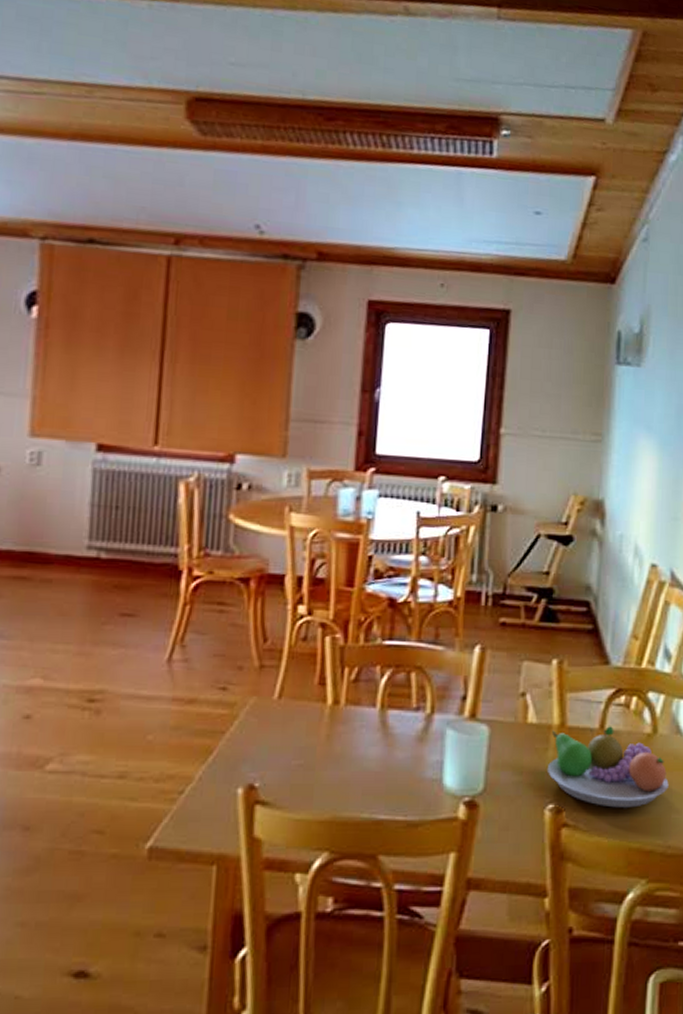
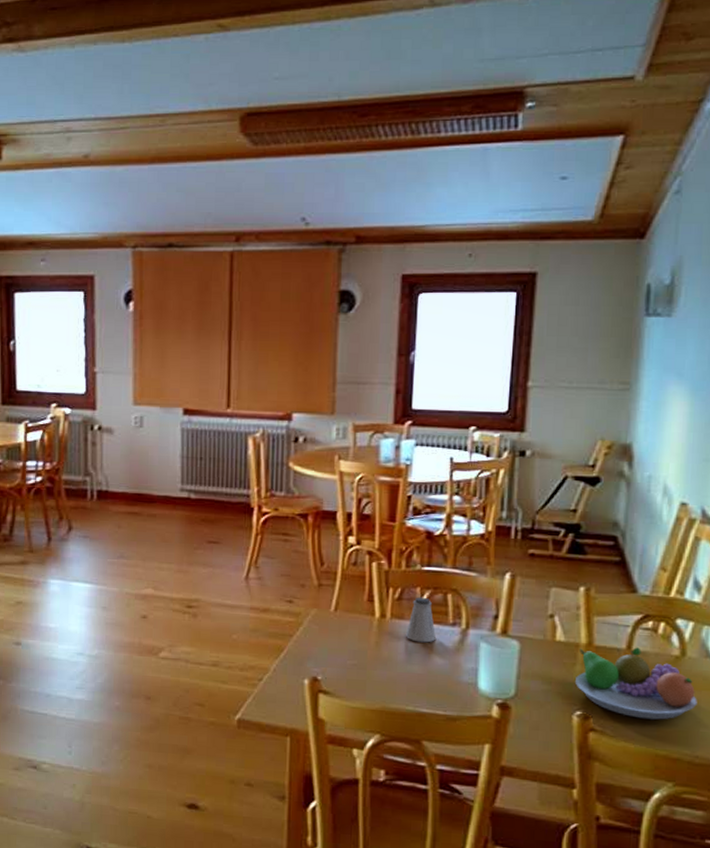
saltshaker: none [363,677,397,733] -> present [406,597,436,643]

